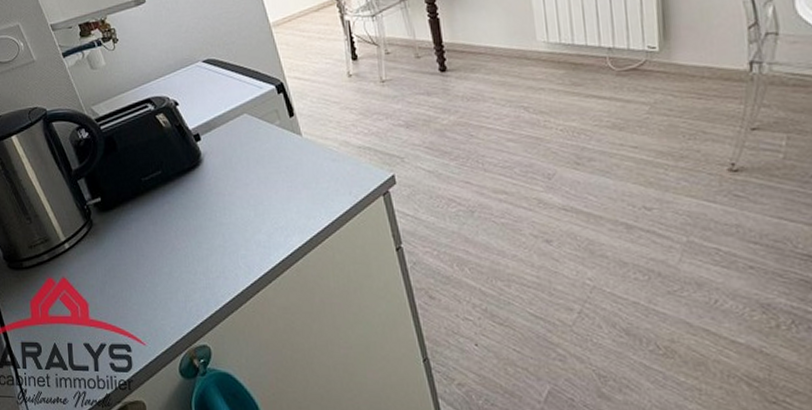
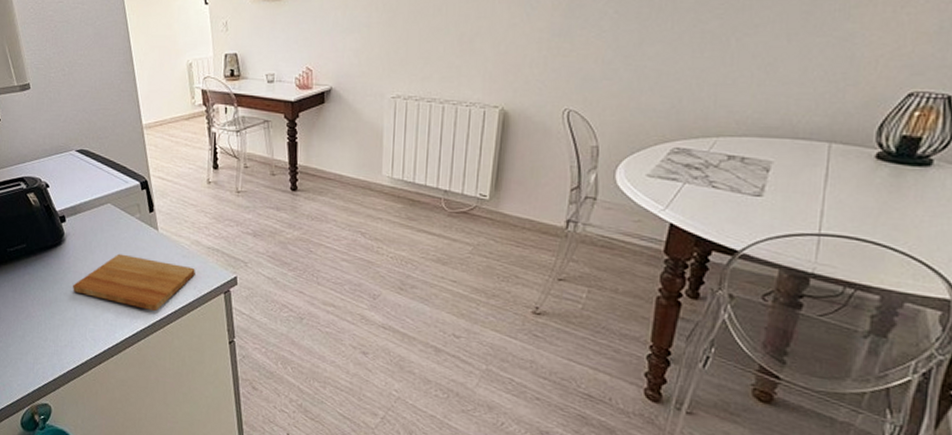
cutting board: none [217,167,349,225] -> present [73,253,195,311]

